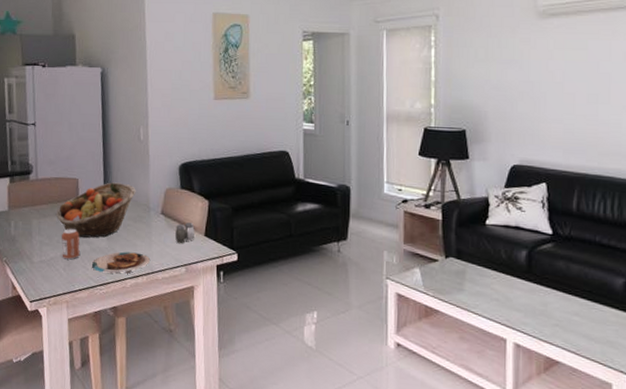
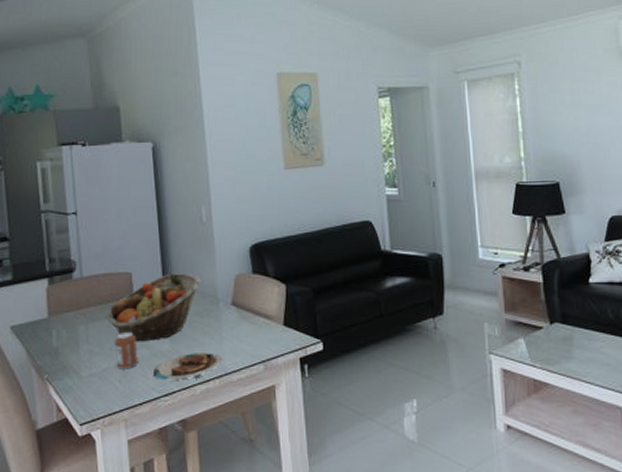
salt and pepper shaker: present [175,222,195,244] -> none [250,312,272,338]

